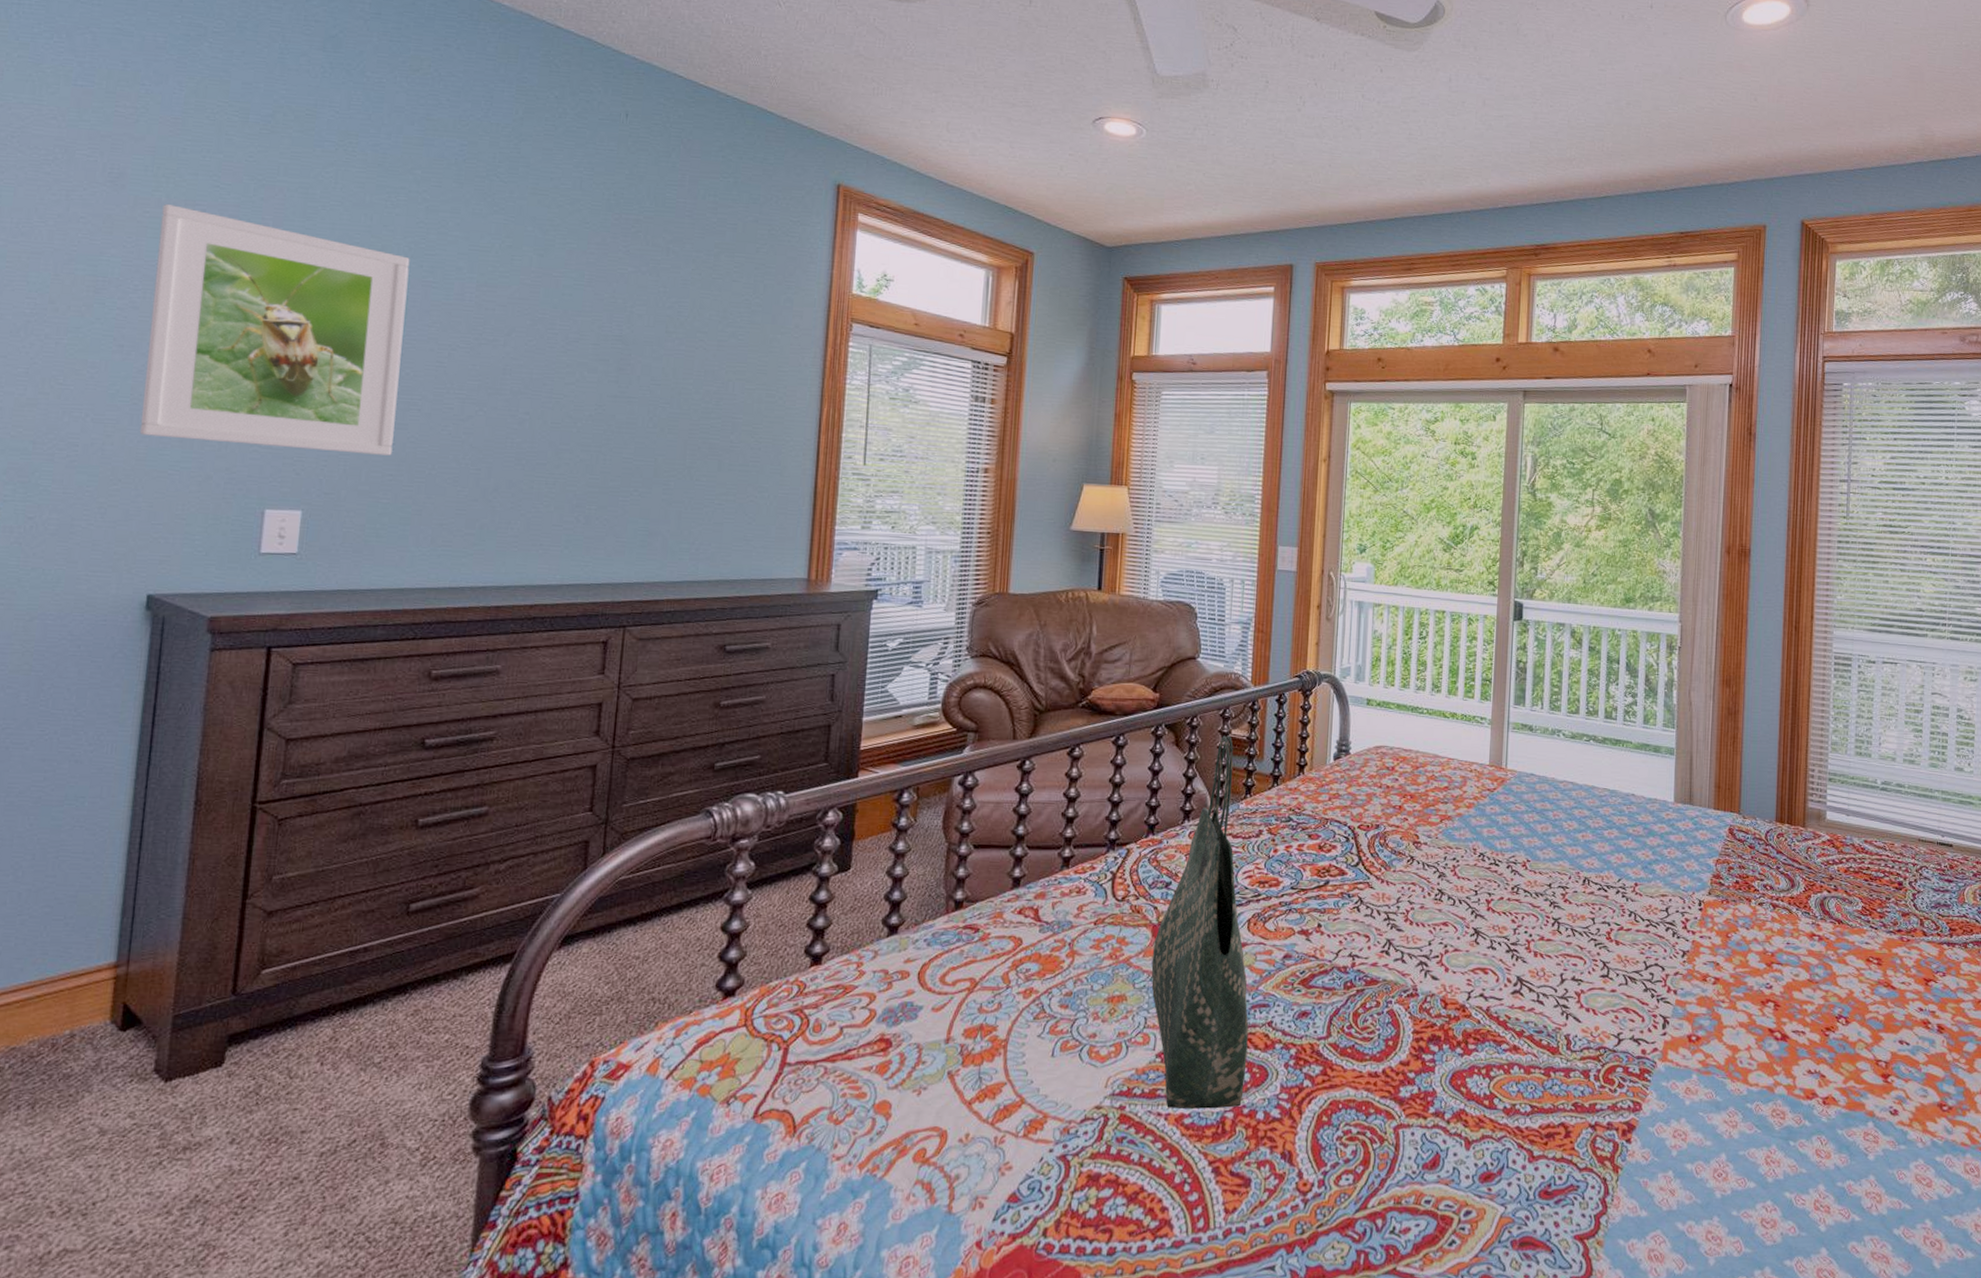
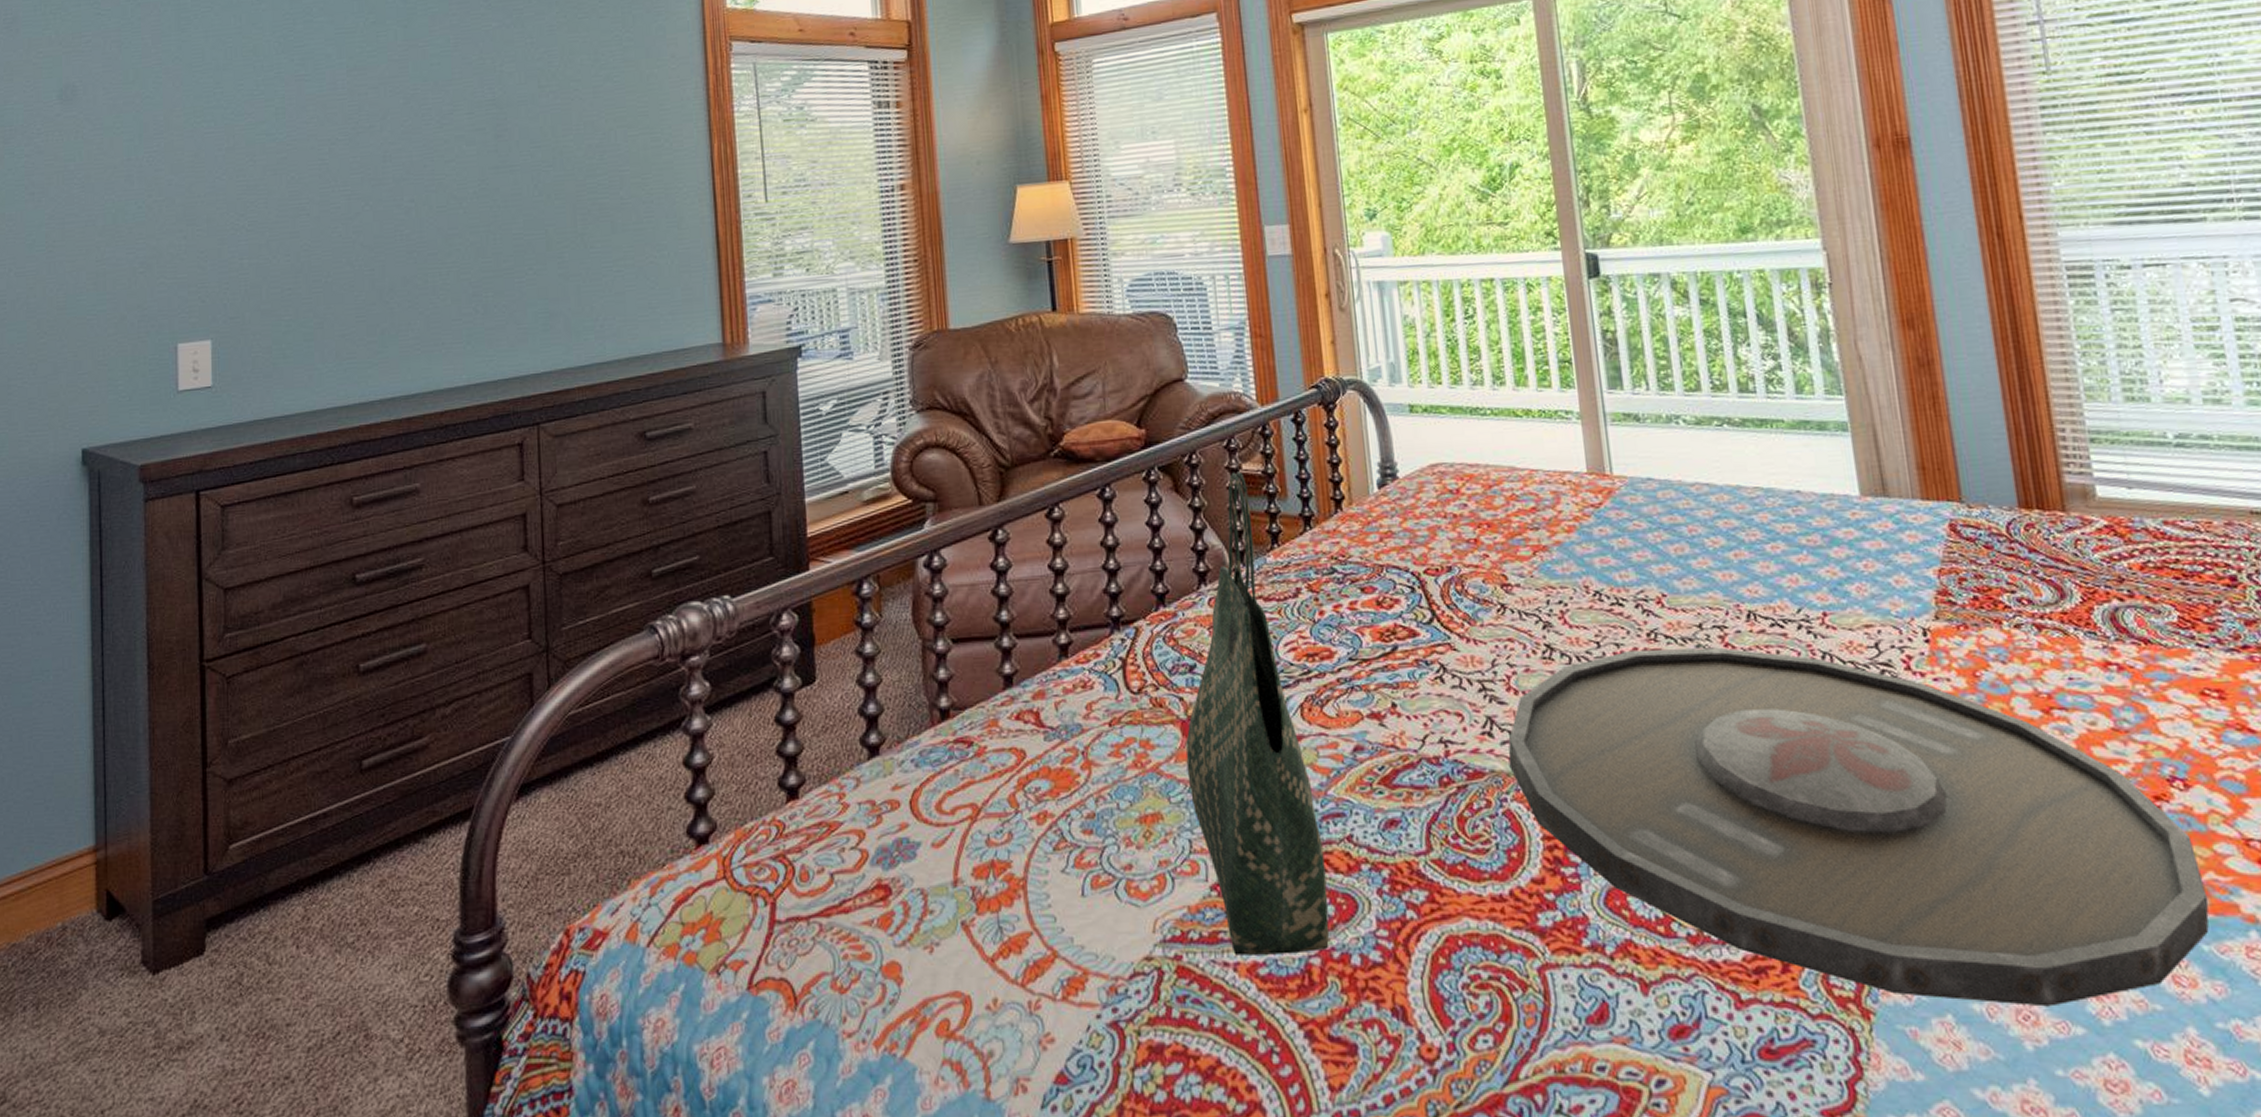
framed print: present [139,203,410,456] -> none [53,40,288,283]
serving tray: none [1397,899,1847,1168] -> present [1508,647,2209,1007]

